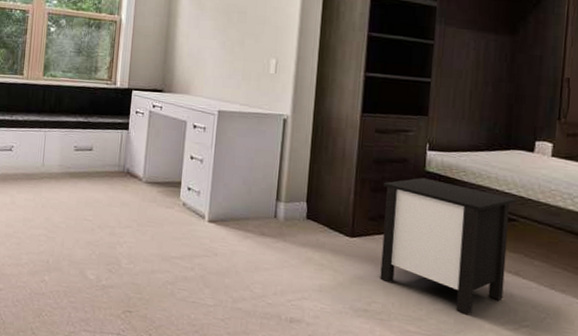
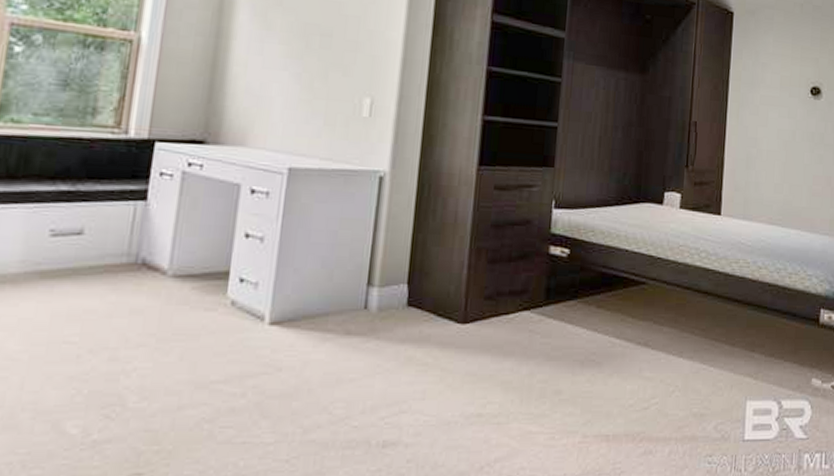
nightstand: present [380,177,516,315] -> none [497,241,646,401]

